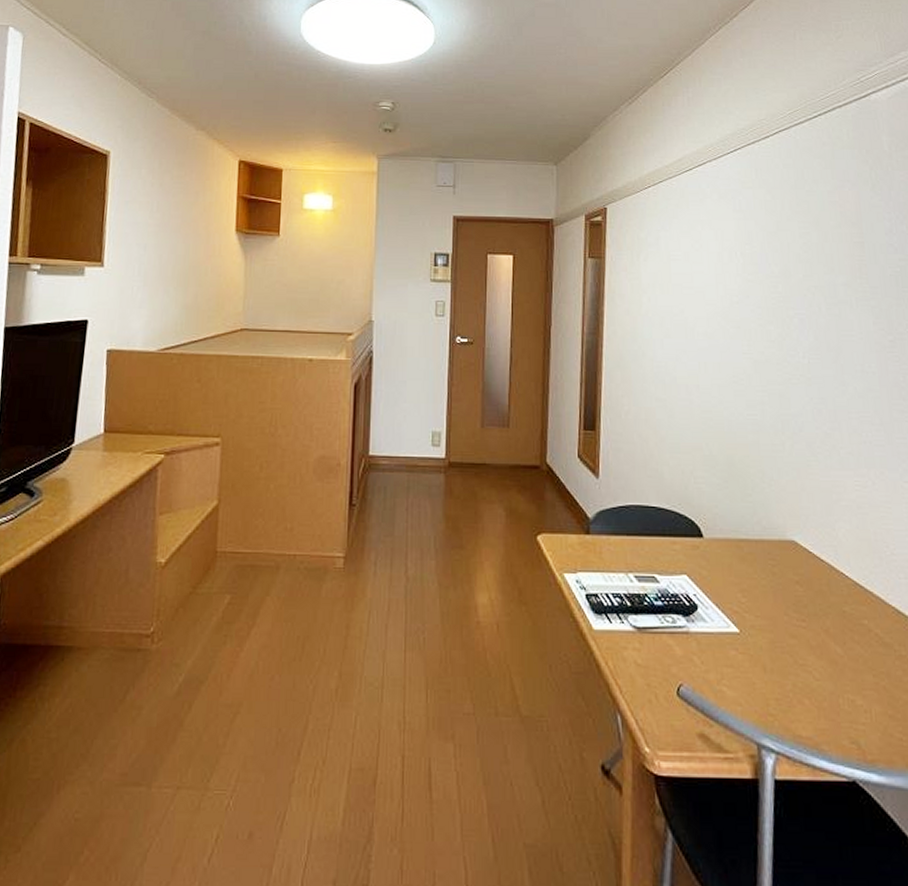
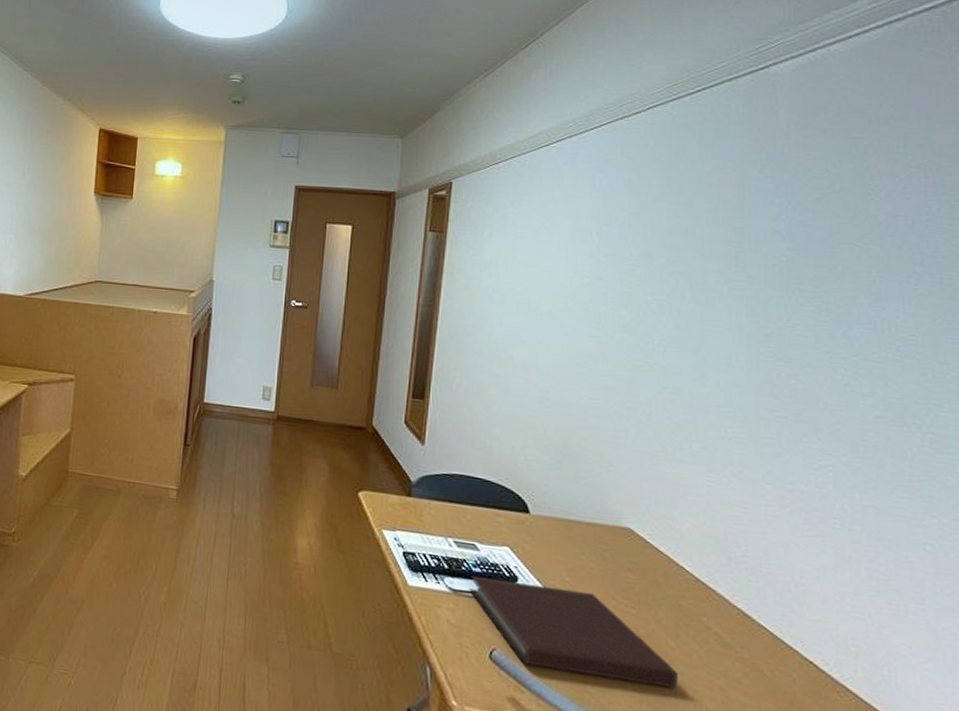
notebook: none [652,609,850,697] -> present [469,575,679,689]

